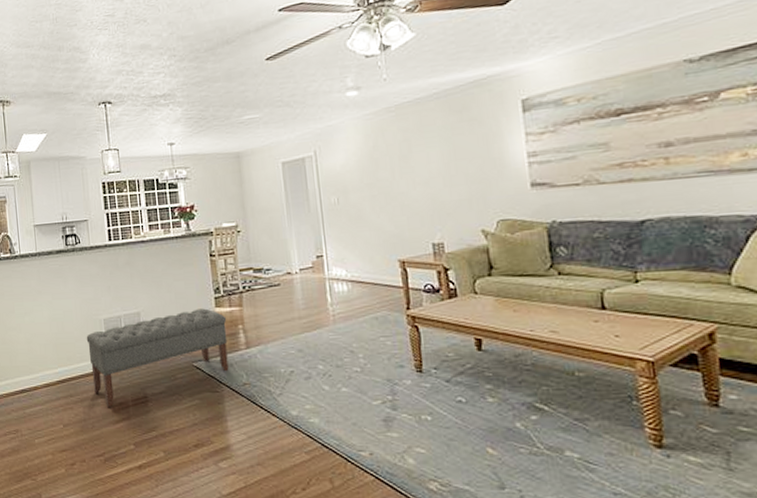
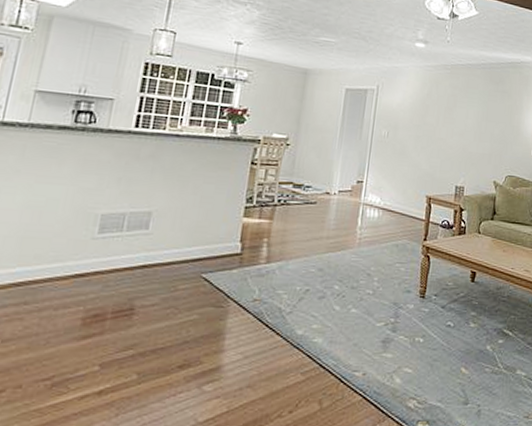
bench: present [86,308,229,408] -> none [62,216,253,321]

